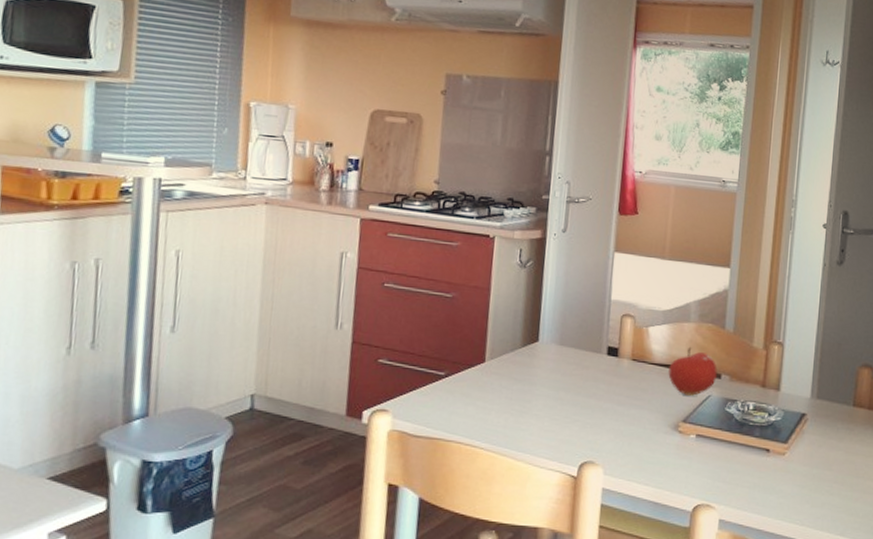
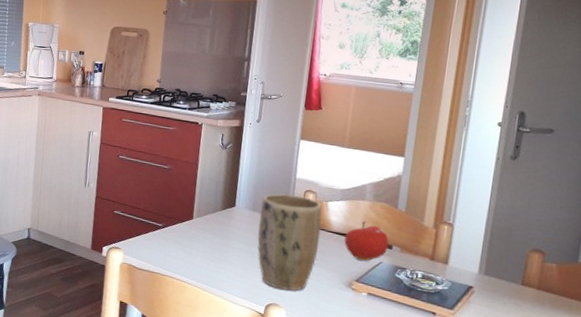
plant pot: none [566,320,643,443] -> present [257,193,323,291]

